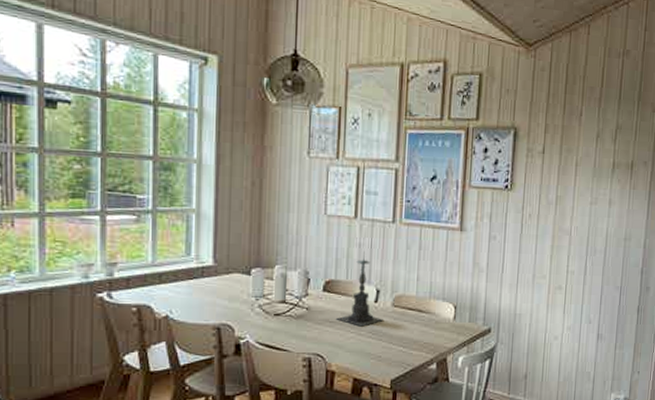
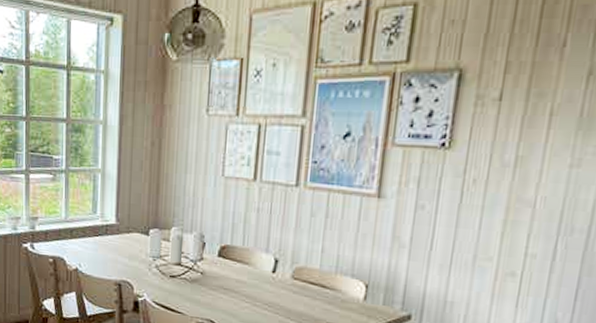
candle holder: present [336,251,383,327] -> none [231,216,281,298]

